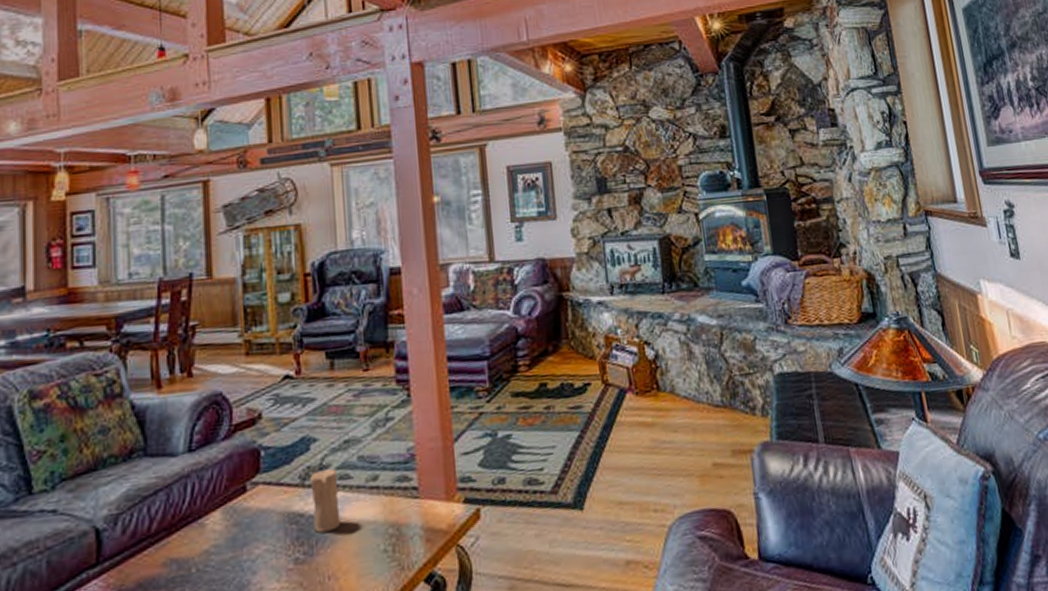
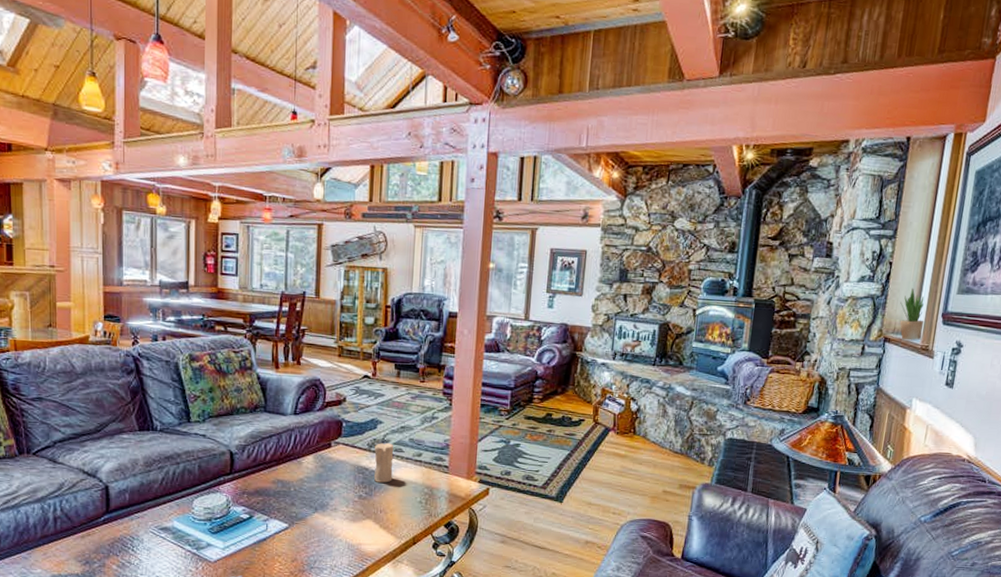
potted plant: none [929,147,965,210] -> present [899,288,925,341]

